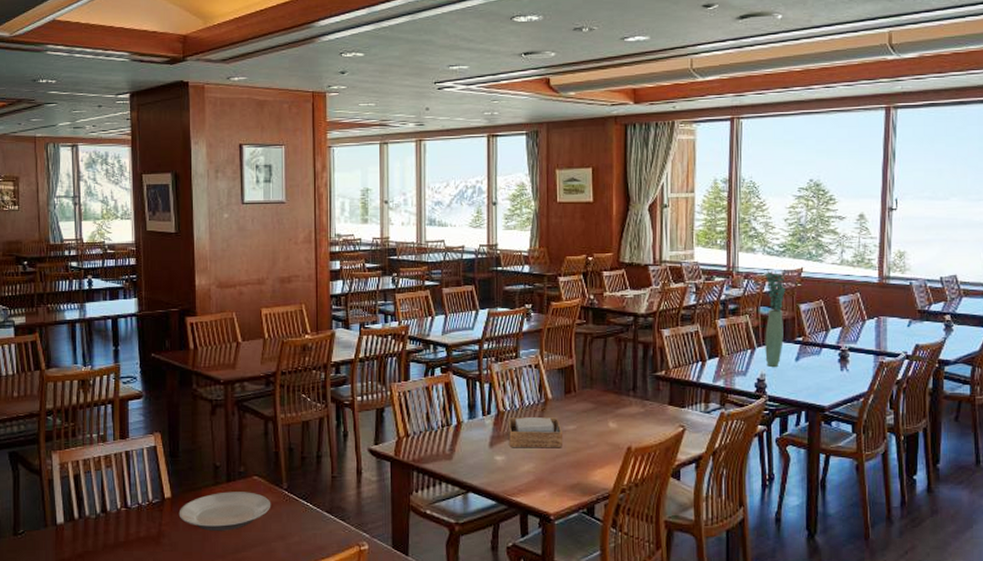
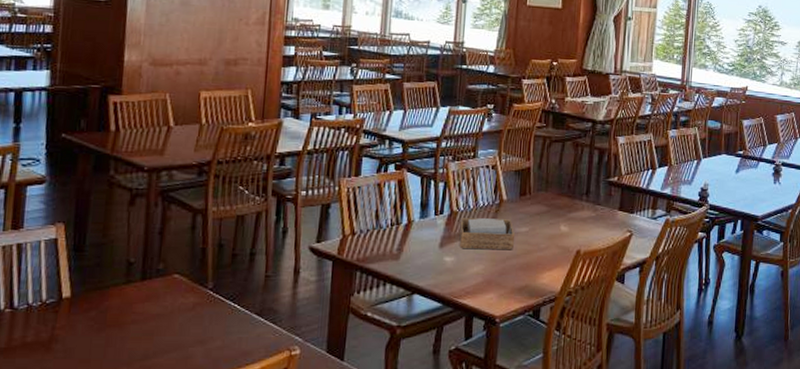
plate: present [178,492,271,532] -> none [78,291,193,336]
vase: present [765,269,786,367] -> none [709,85,732,177]

